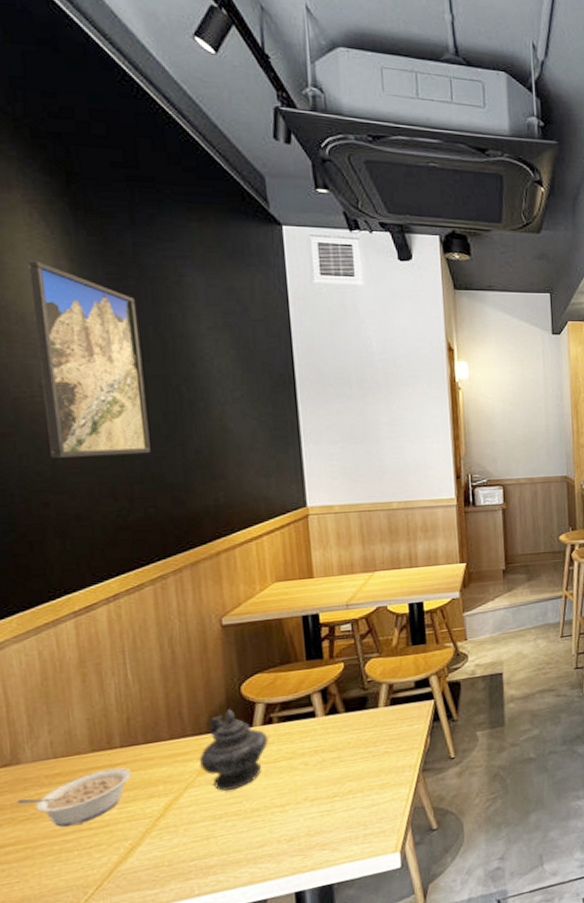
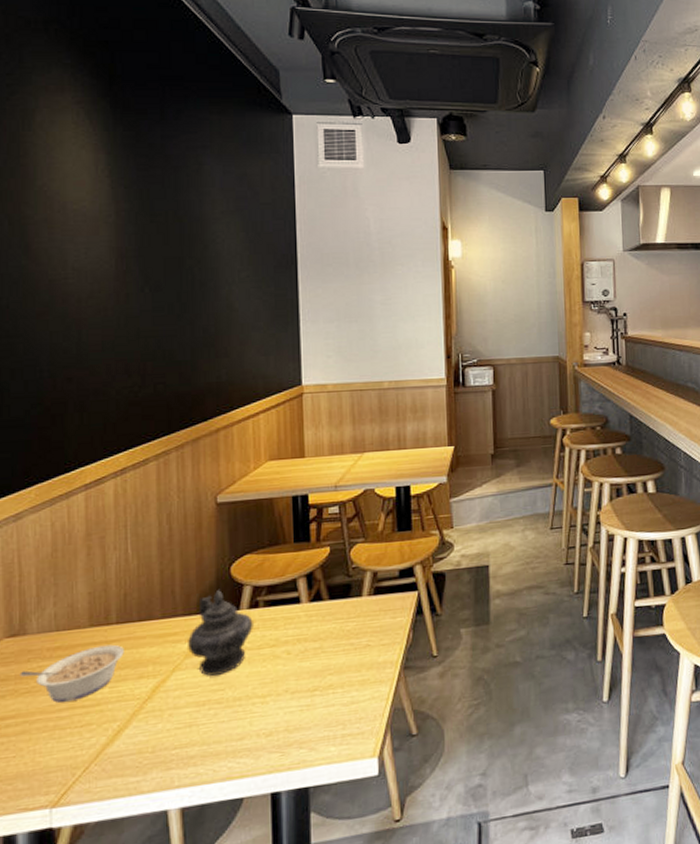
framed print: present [28,260,151,458] -> none [72,155,163,336]

